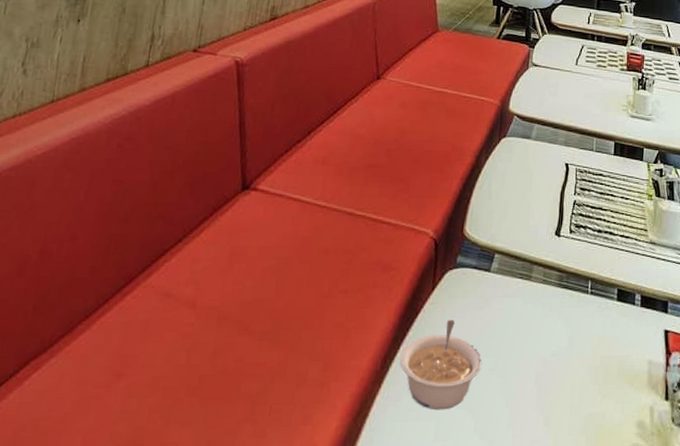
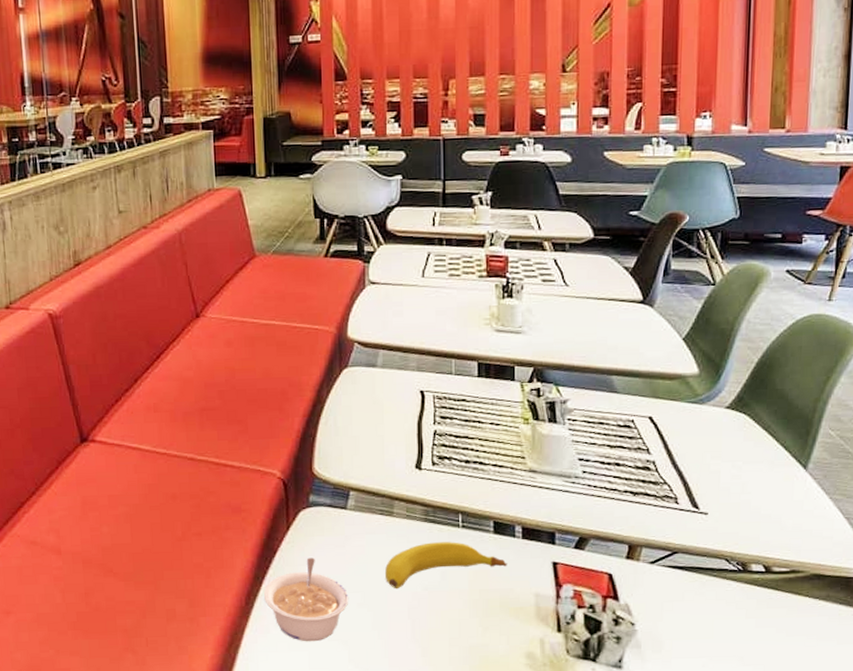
fruit: none [518,308,626,355] -> present [385,542,507,590]

